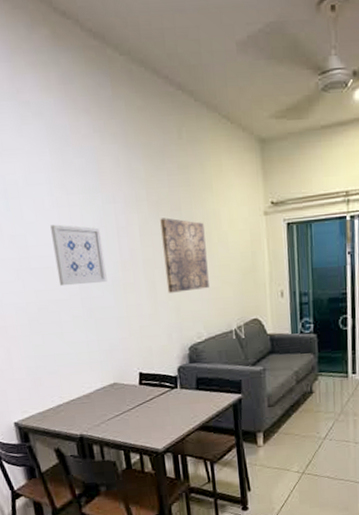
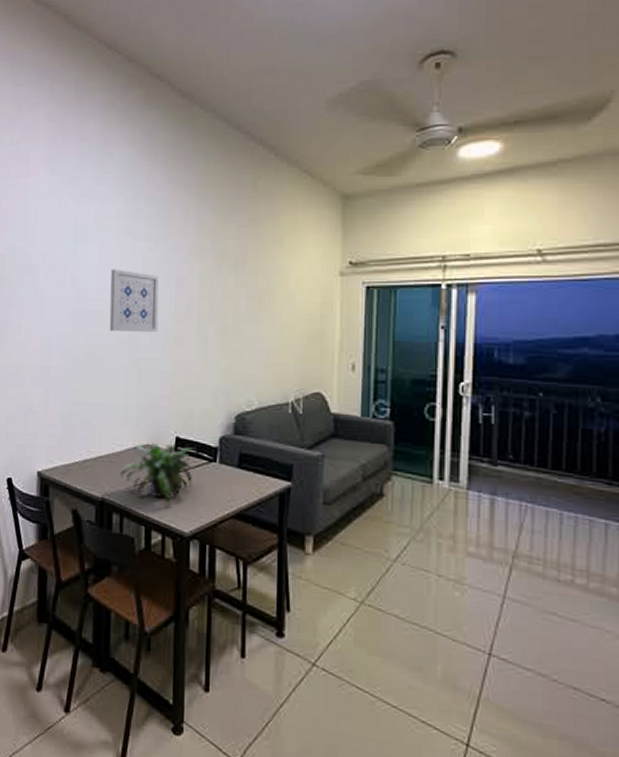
potted plant: none [93,379,160,429] -> present [120,443,197,504]
wall art: present [160,217,209,293] -> none [220,270,269,352]

